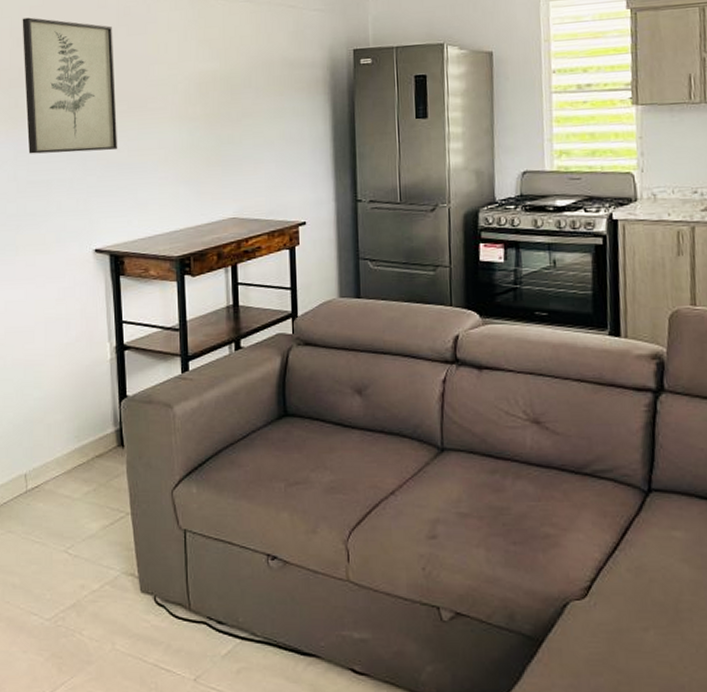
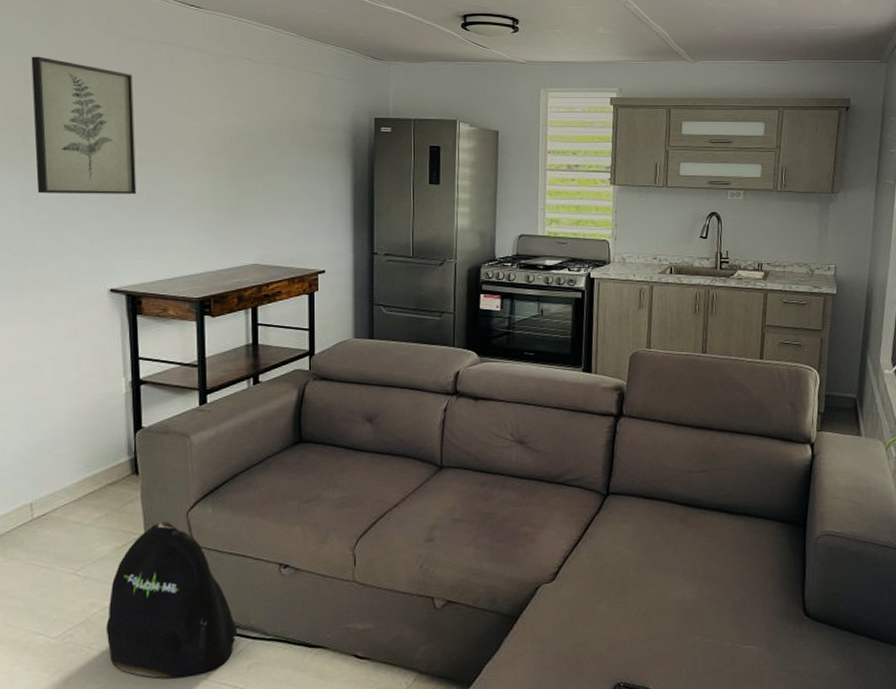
backpack: none [95,499,226,675] -> present [106,520,238,678]

